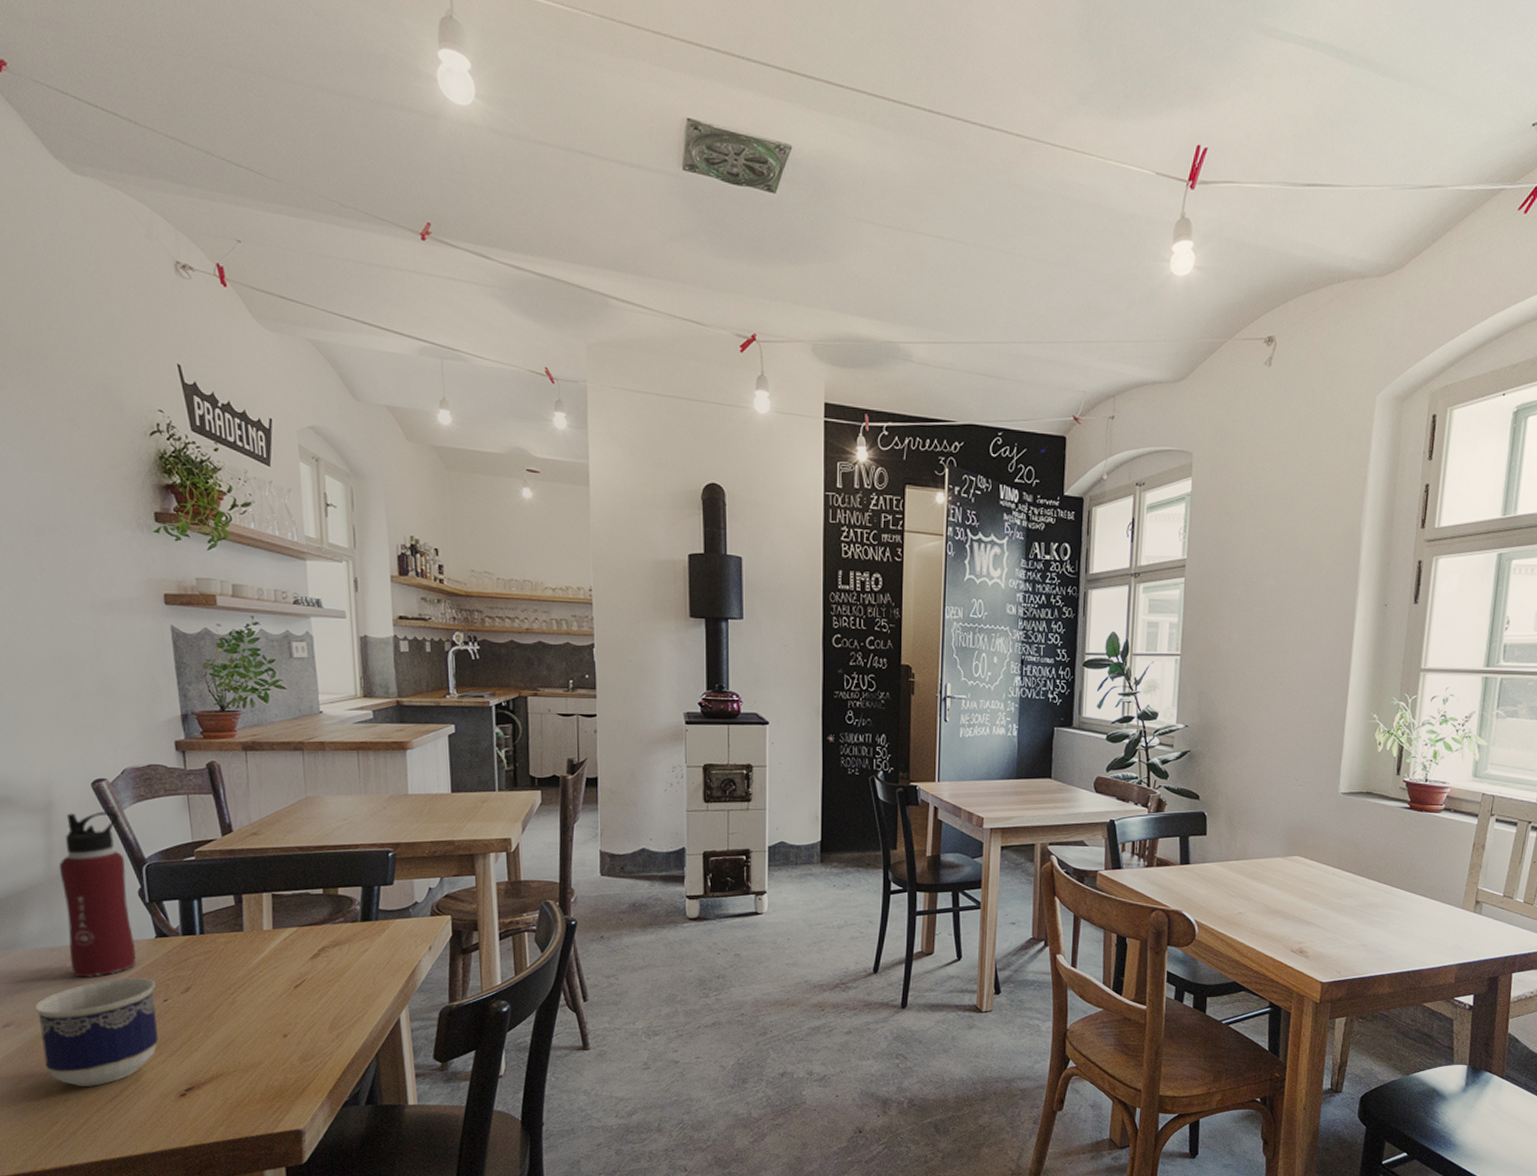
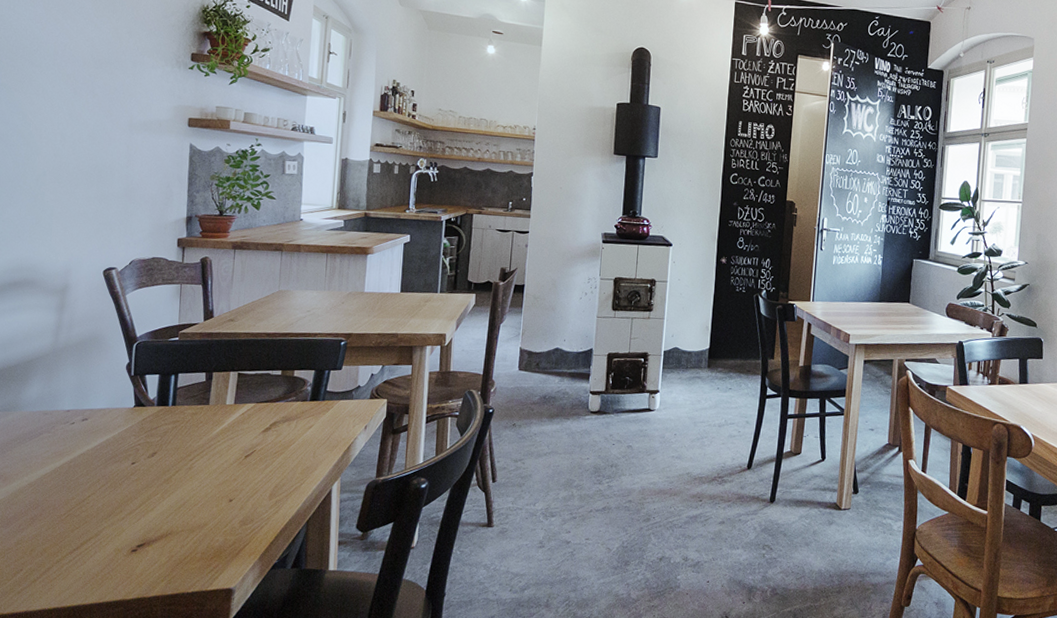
cup: present [34,978,159,1086] -> none [20,441,128,539]
water bottle: present [58,811,137,978] -> none [58,295,121,440]

